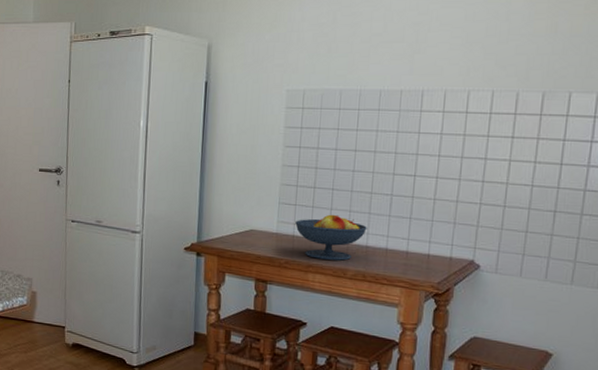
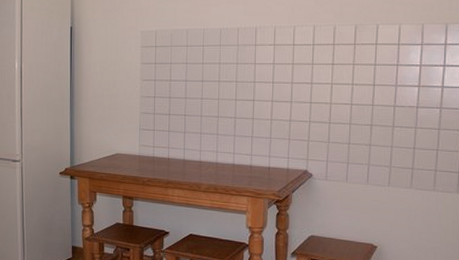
fruit bowl: present [295,214,367,261] -> none [155,137,216,176]

